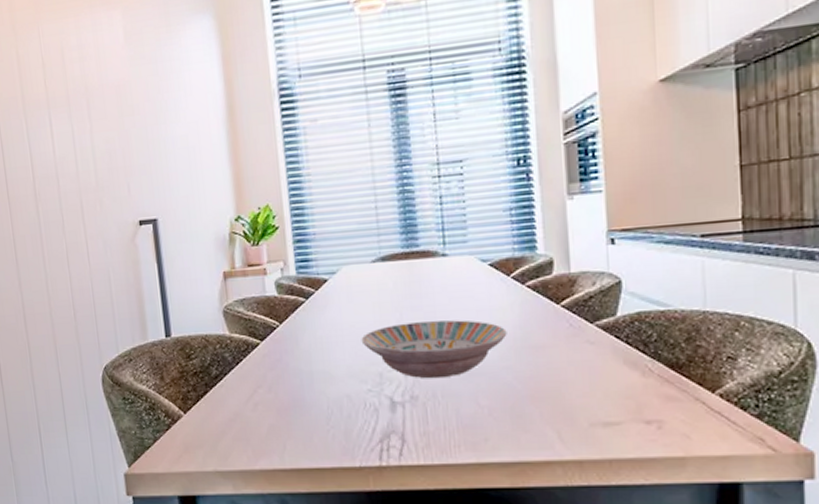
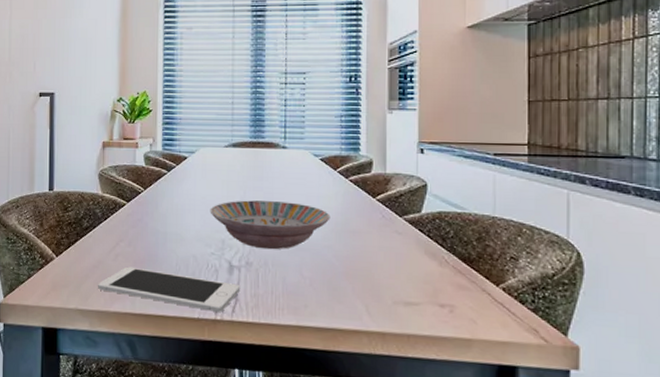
cell phone: none [237,416,407,457] -> present [98,266,241,312]

